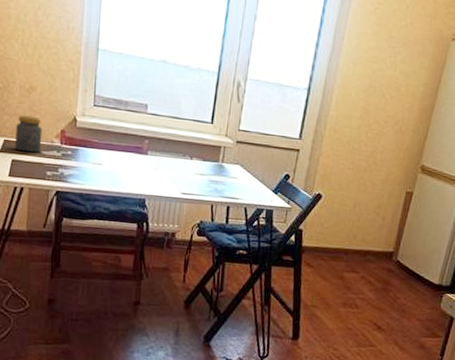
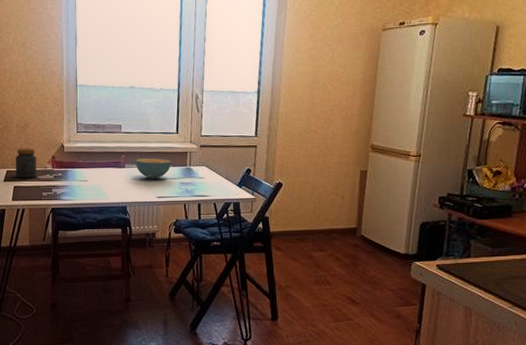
cereal bowl: none [160,147,203,172] -> present [135,158,172,179]

